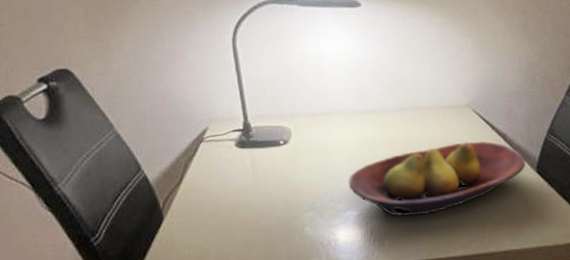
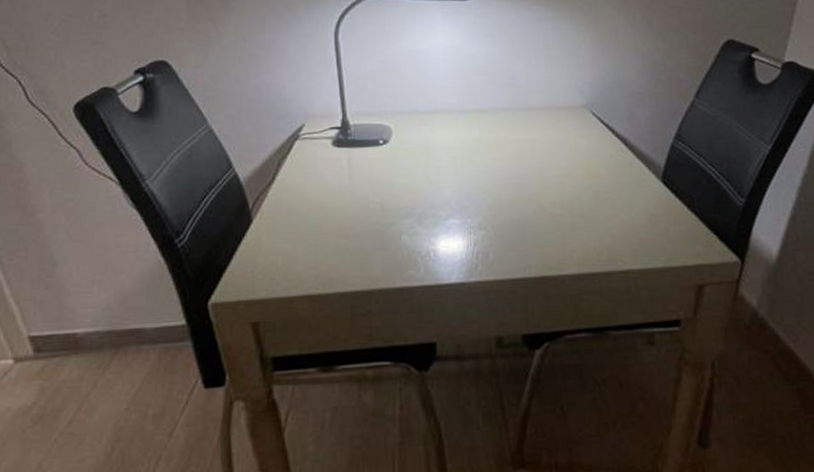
fruit bowl: present [348,141,526,217] -> none [451,146,650,228]

